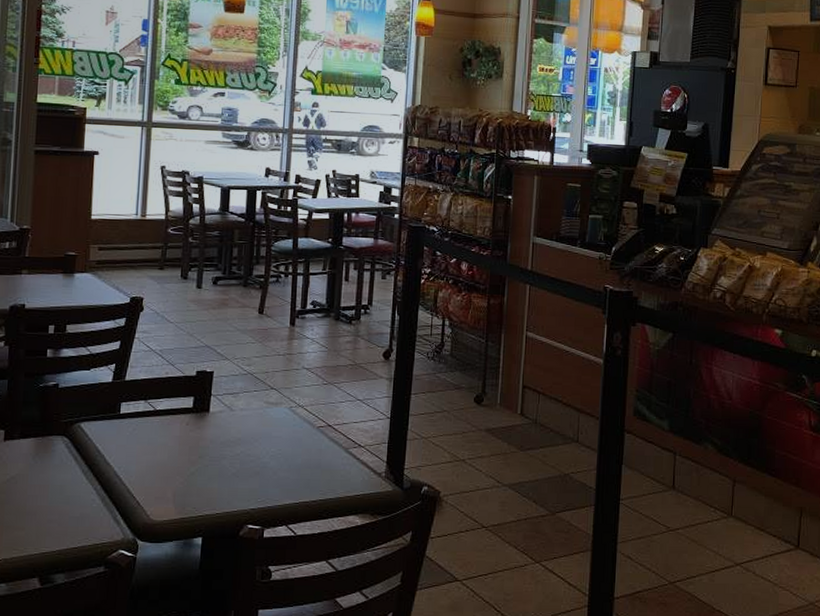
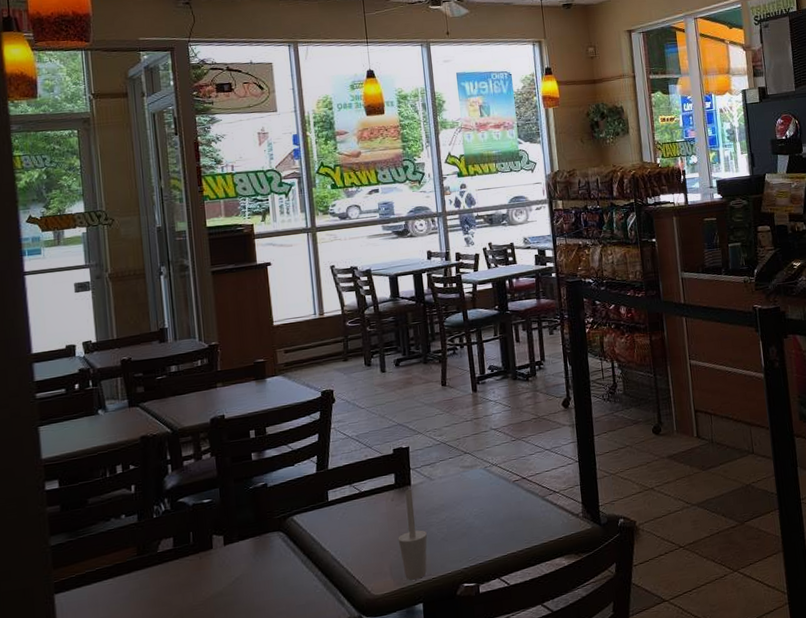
beverage cup: none [186,416,219,512] -> present [398,489,428,580]

